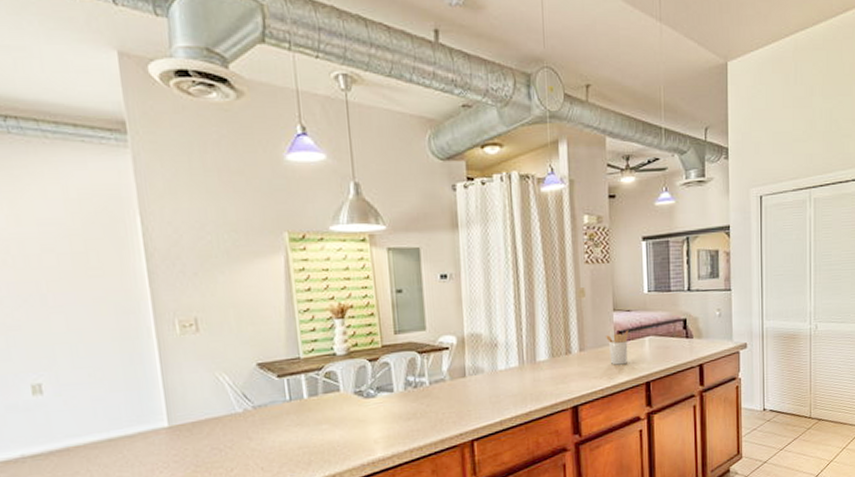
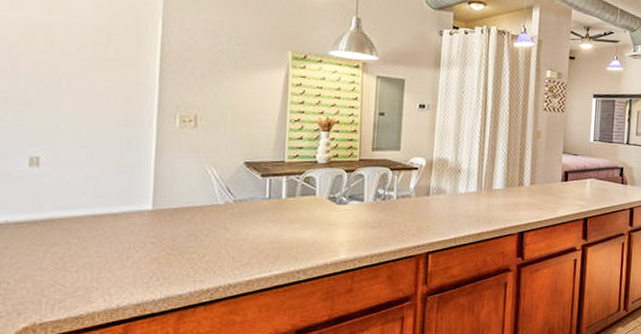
utensil holder: present [605,330,629,365] -> none [553,171,574,201]

